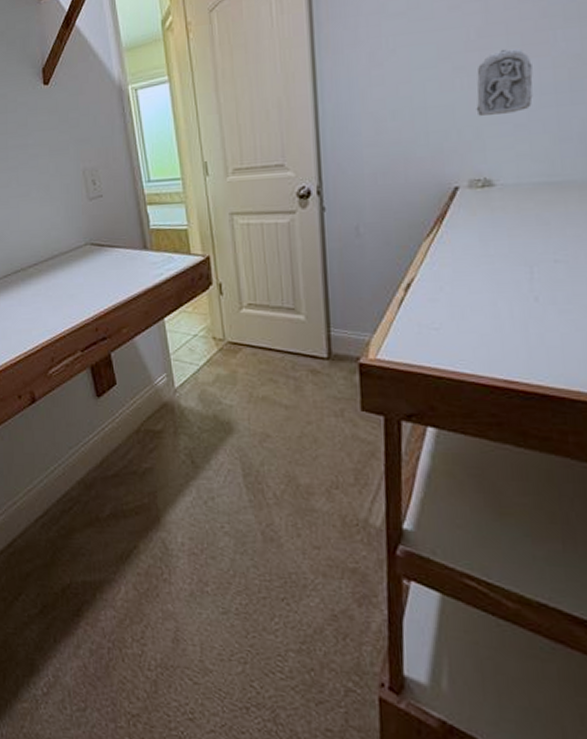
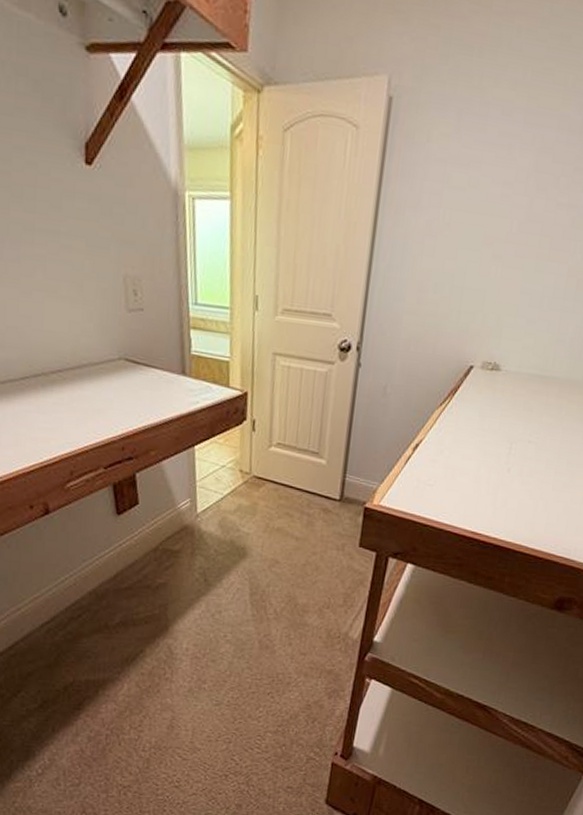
wall relief: present [476,48,533,116] -> none [502,248,553,309]

